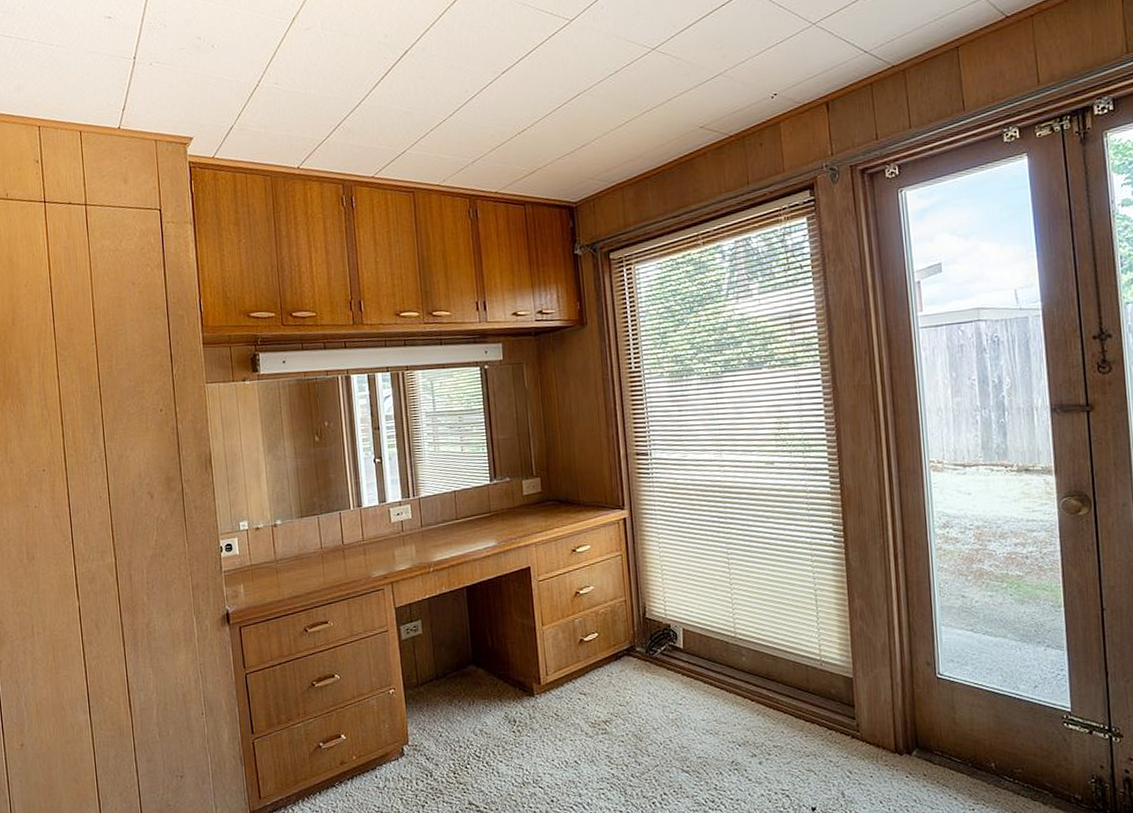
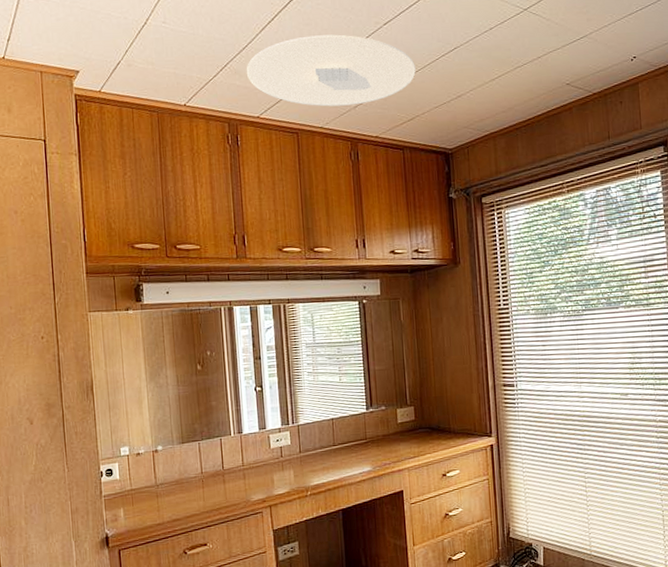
ceiling light: none [359,86,537,163] -> present [246,34,416,107]

